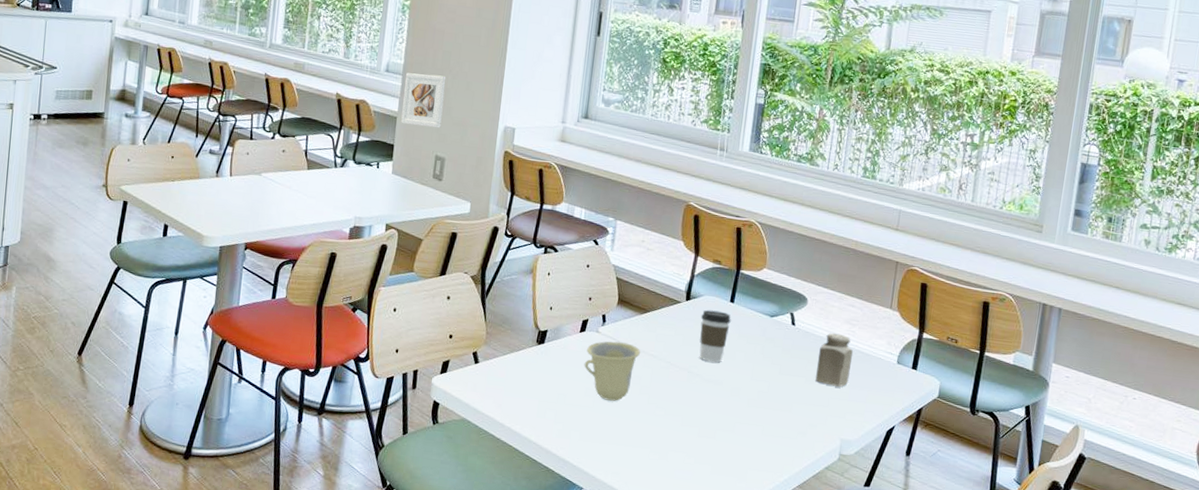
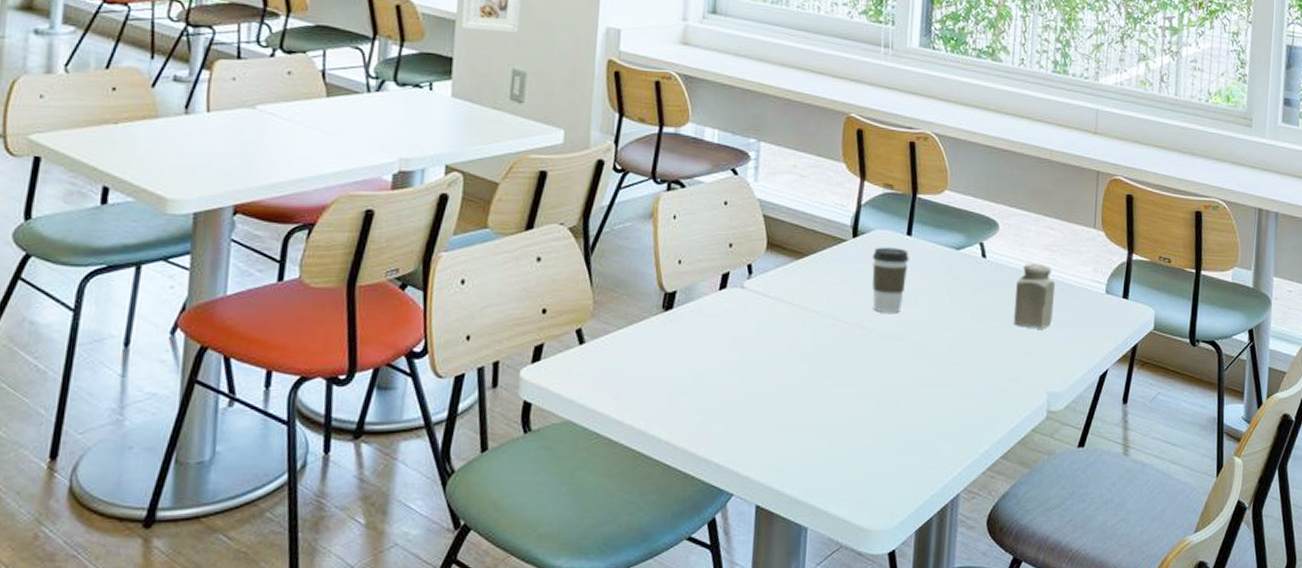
cup: present [584,341,641,401] -> none [726,298,800,375]

